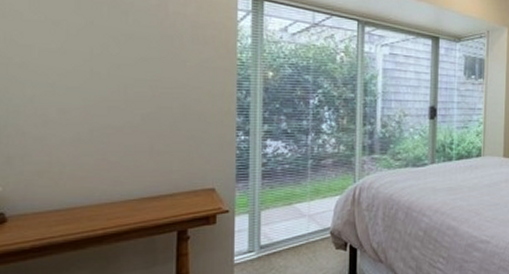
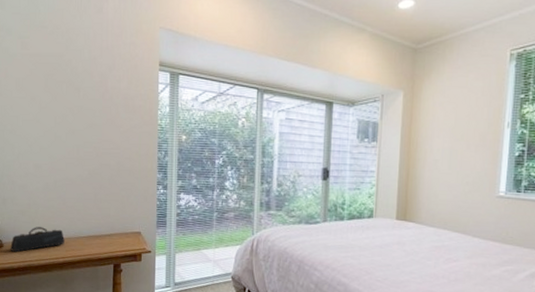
pencil case: none [19,191,107,228] -> present [10,227,66,253]

